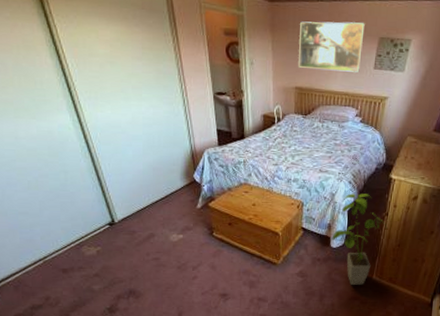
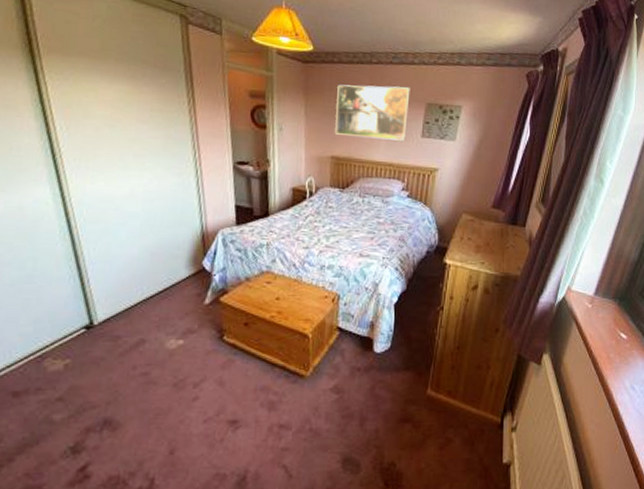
house plant: present [331,193,387,285] -> none [375,282,443,402]

